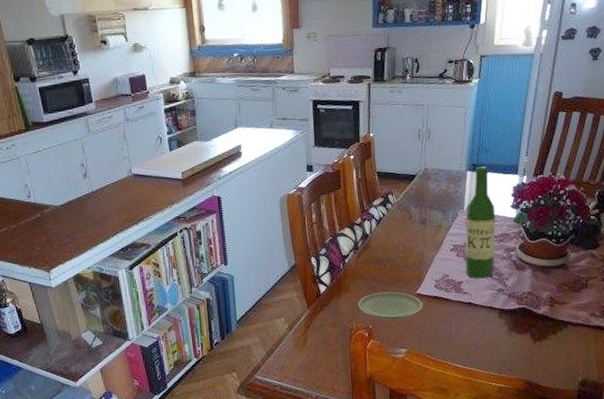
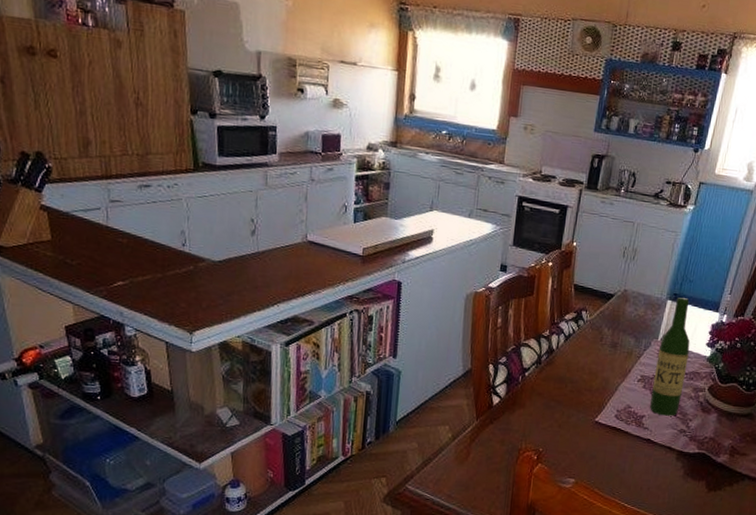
plate: present [358,291,423,320] -> none [531,414,600,446]

